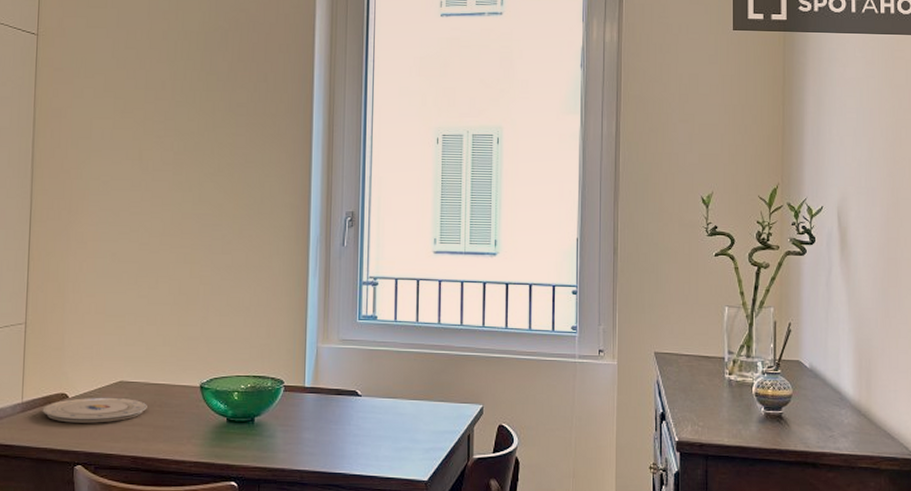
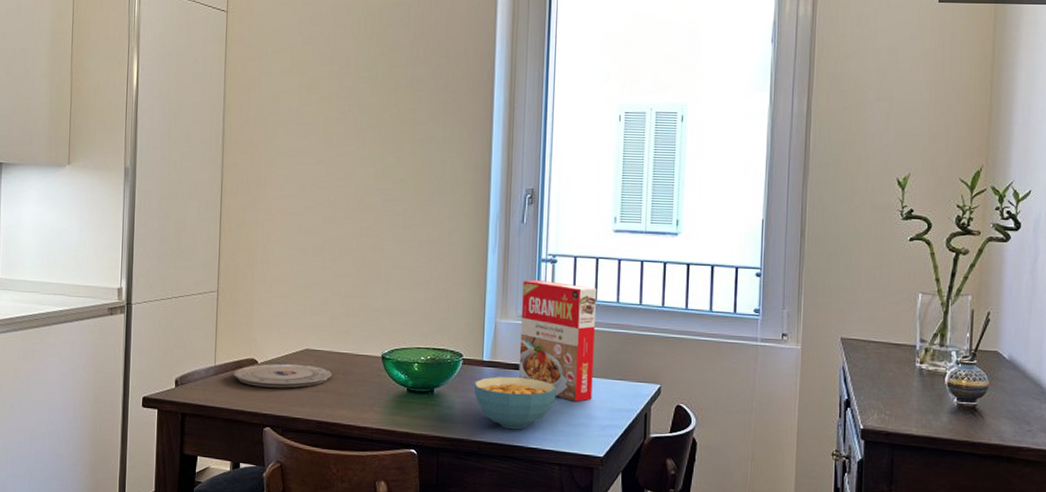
cereal bowl: none [295,402,381,457] -> present [473,376,558,430]
cereal box: none [341,303,419,425] -> present [518,280,597,401]

